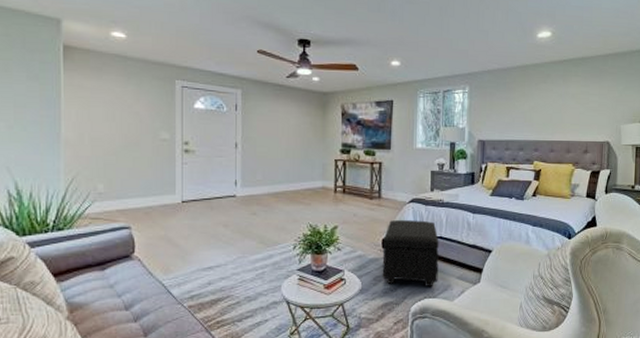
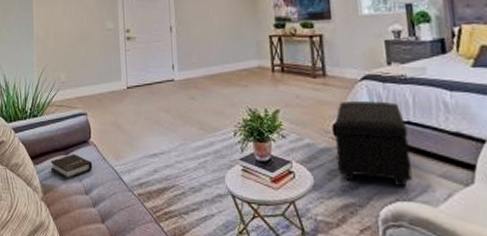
hardback book: none [80,269,136,296] -> present [50,154,93,179]

